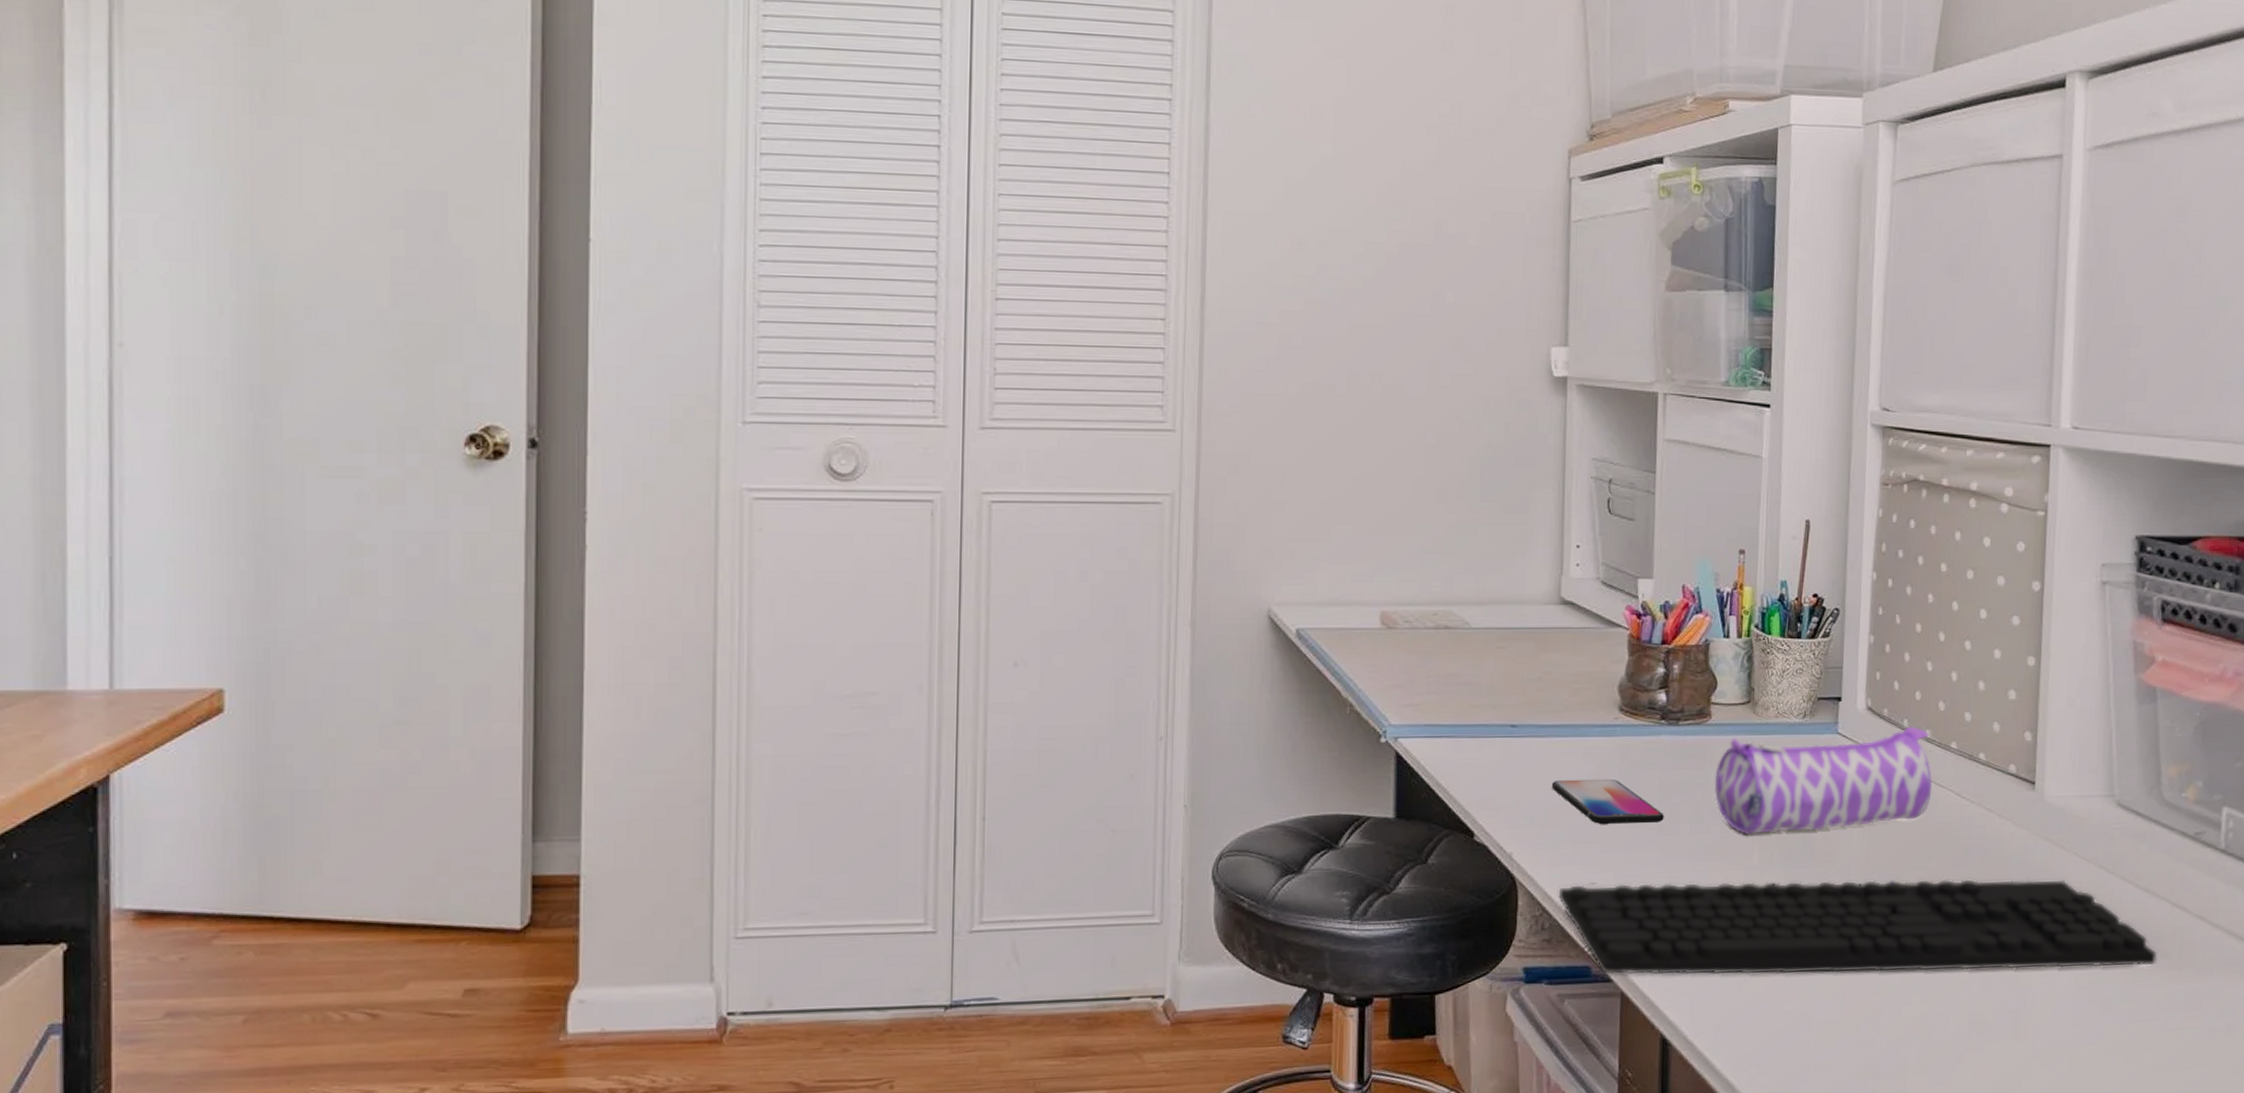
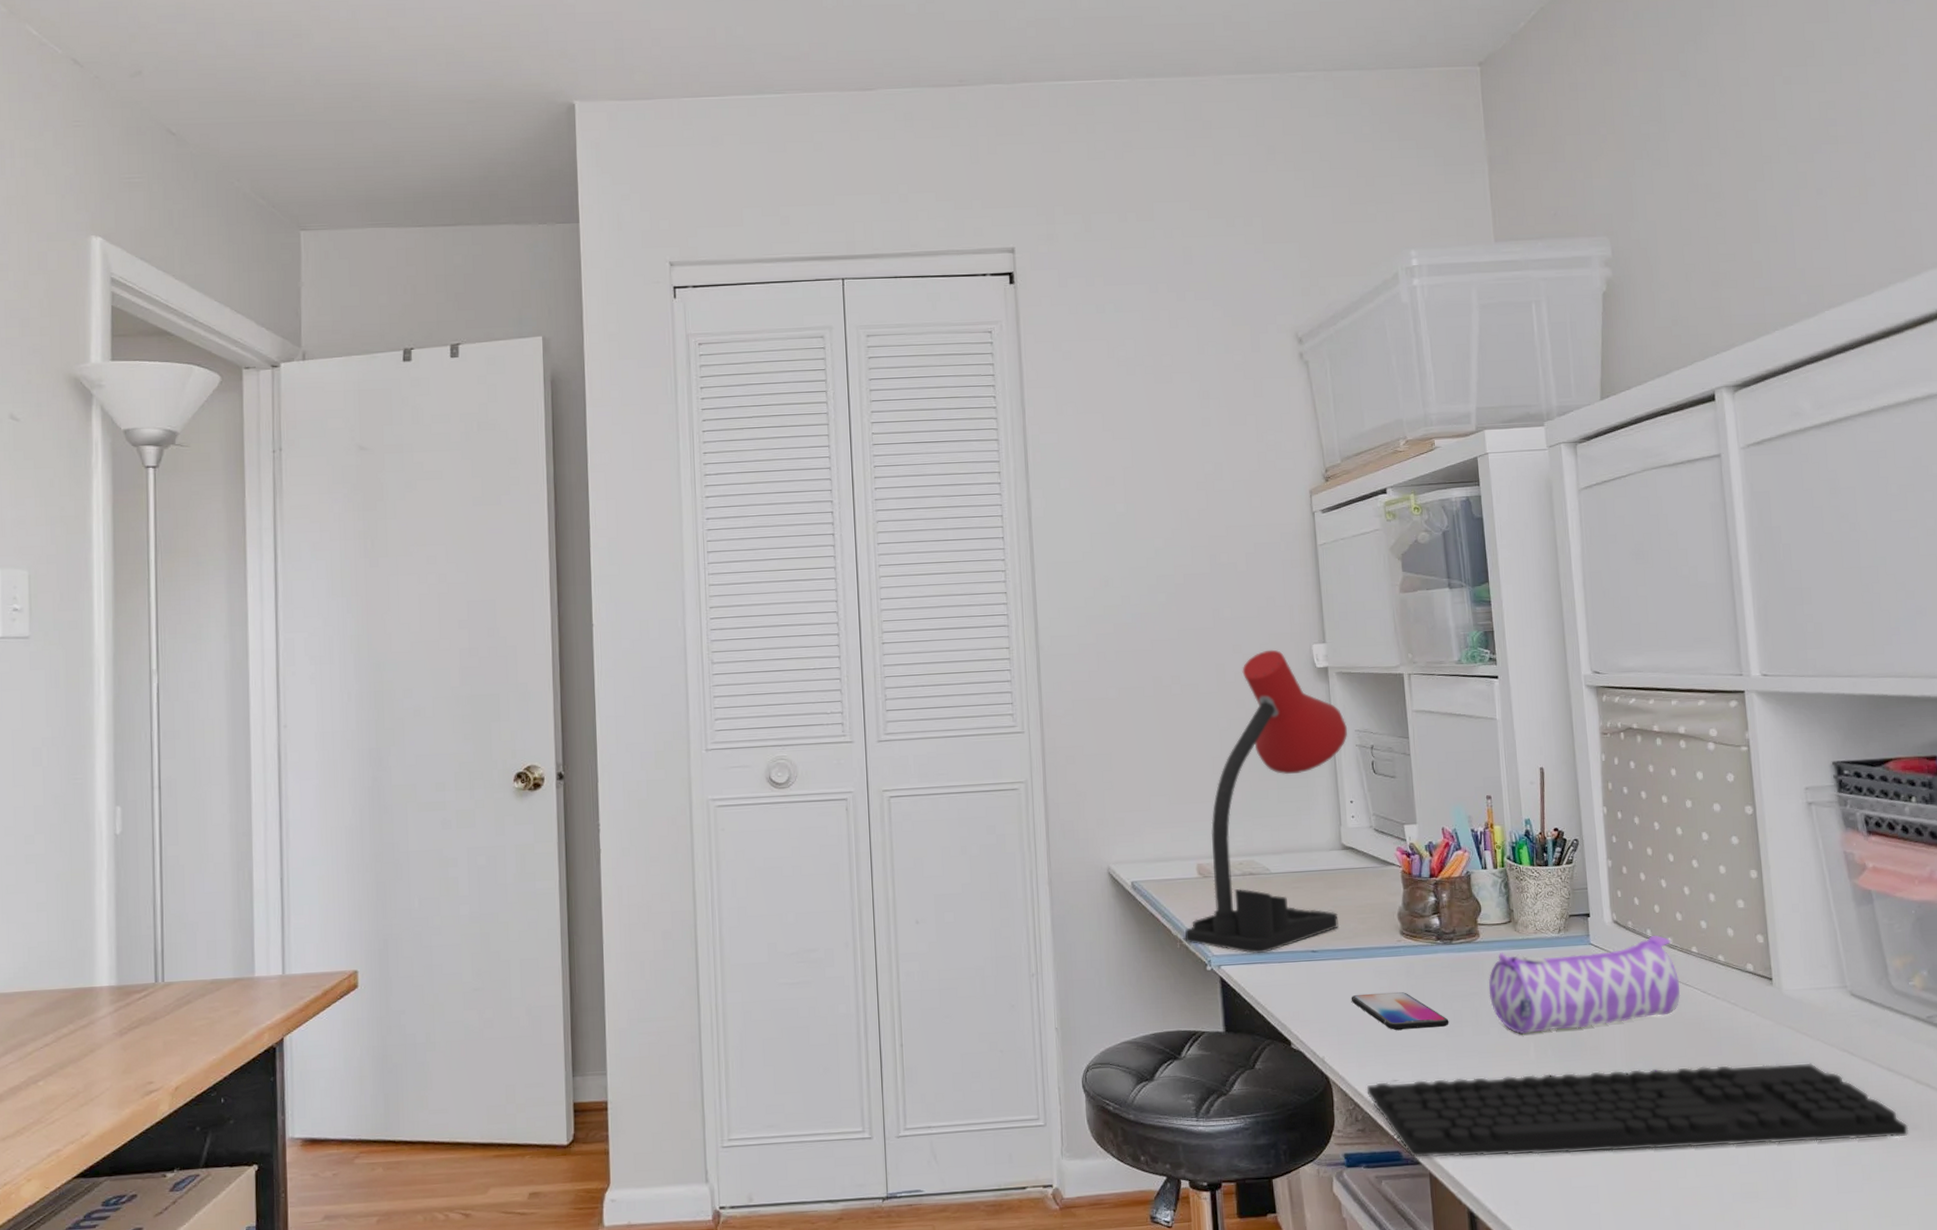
desk lamp: none [1358,349,1584,725] -> present [1185,649,1348,954]

